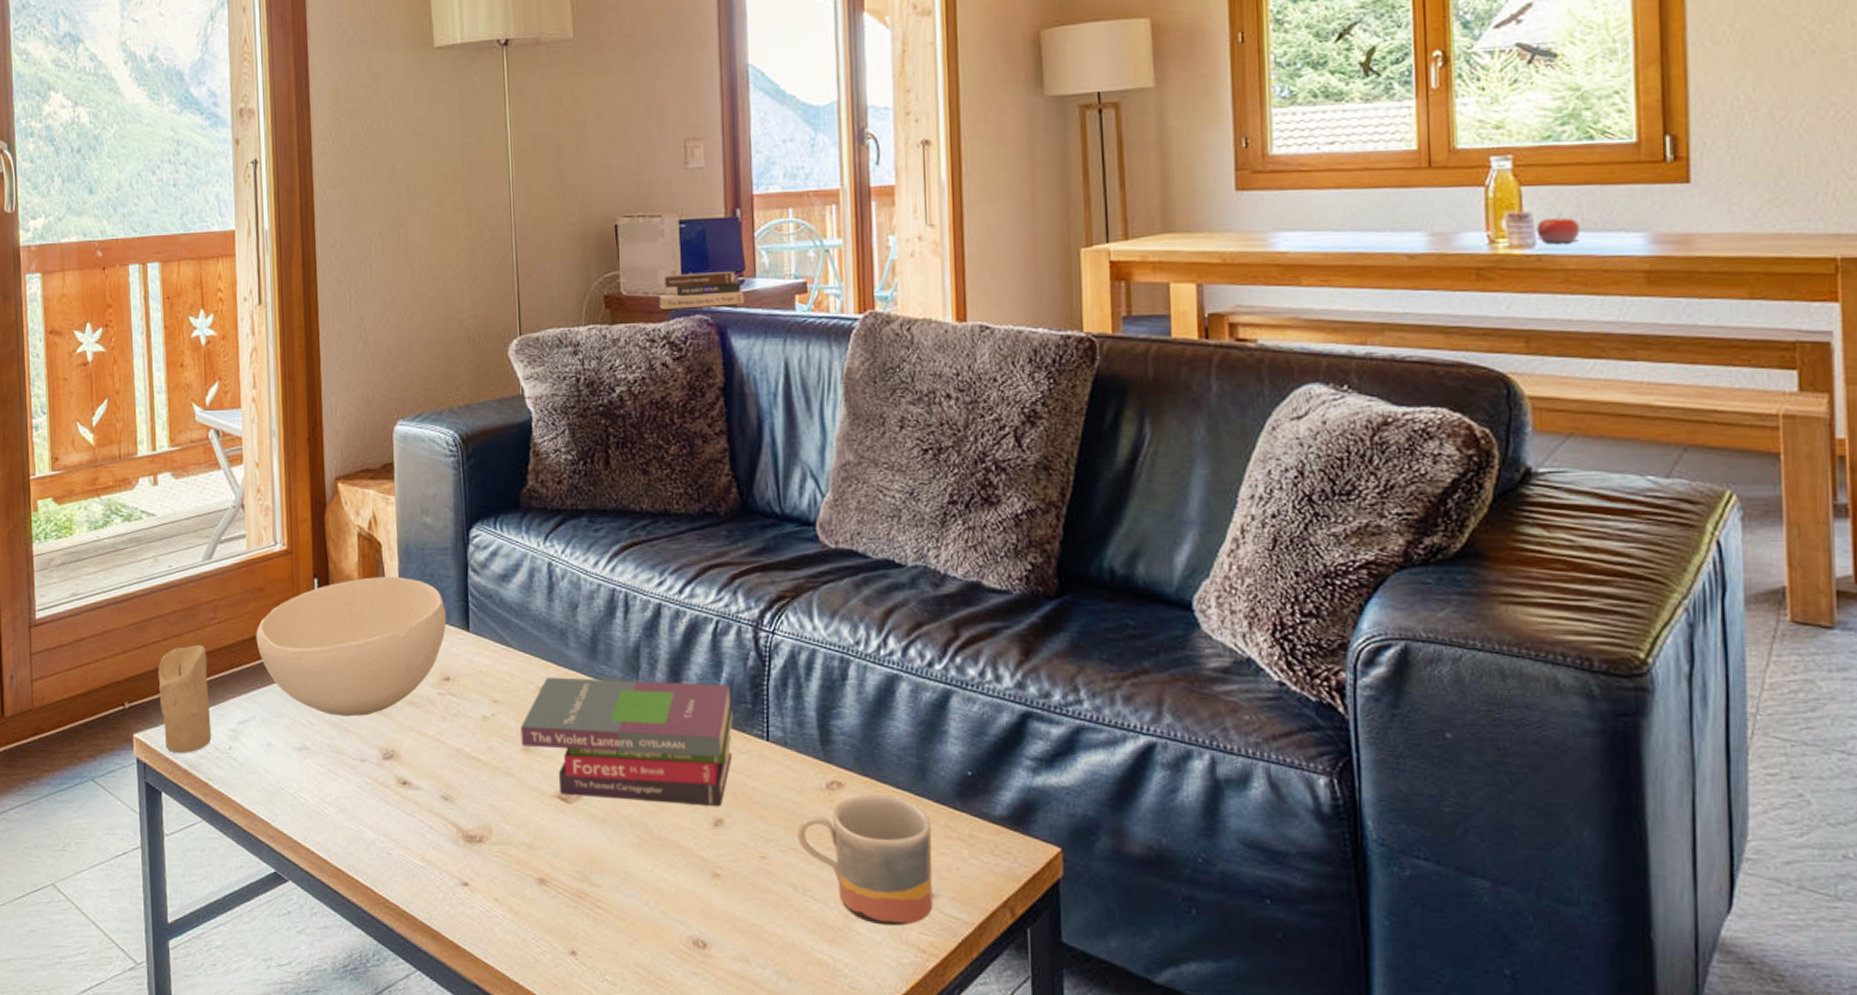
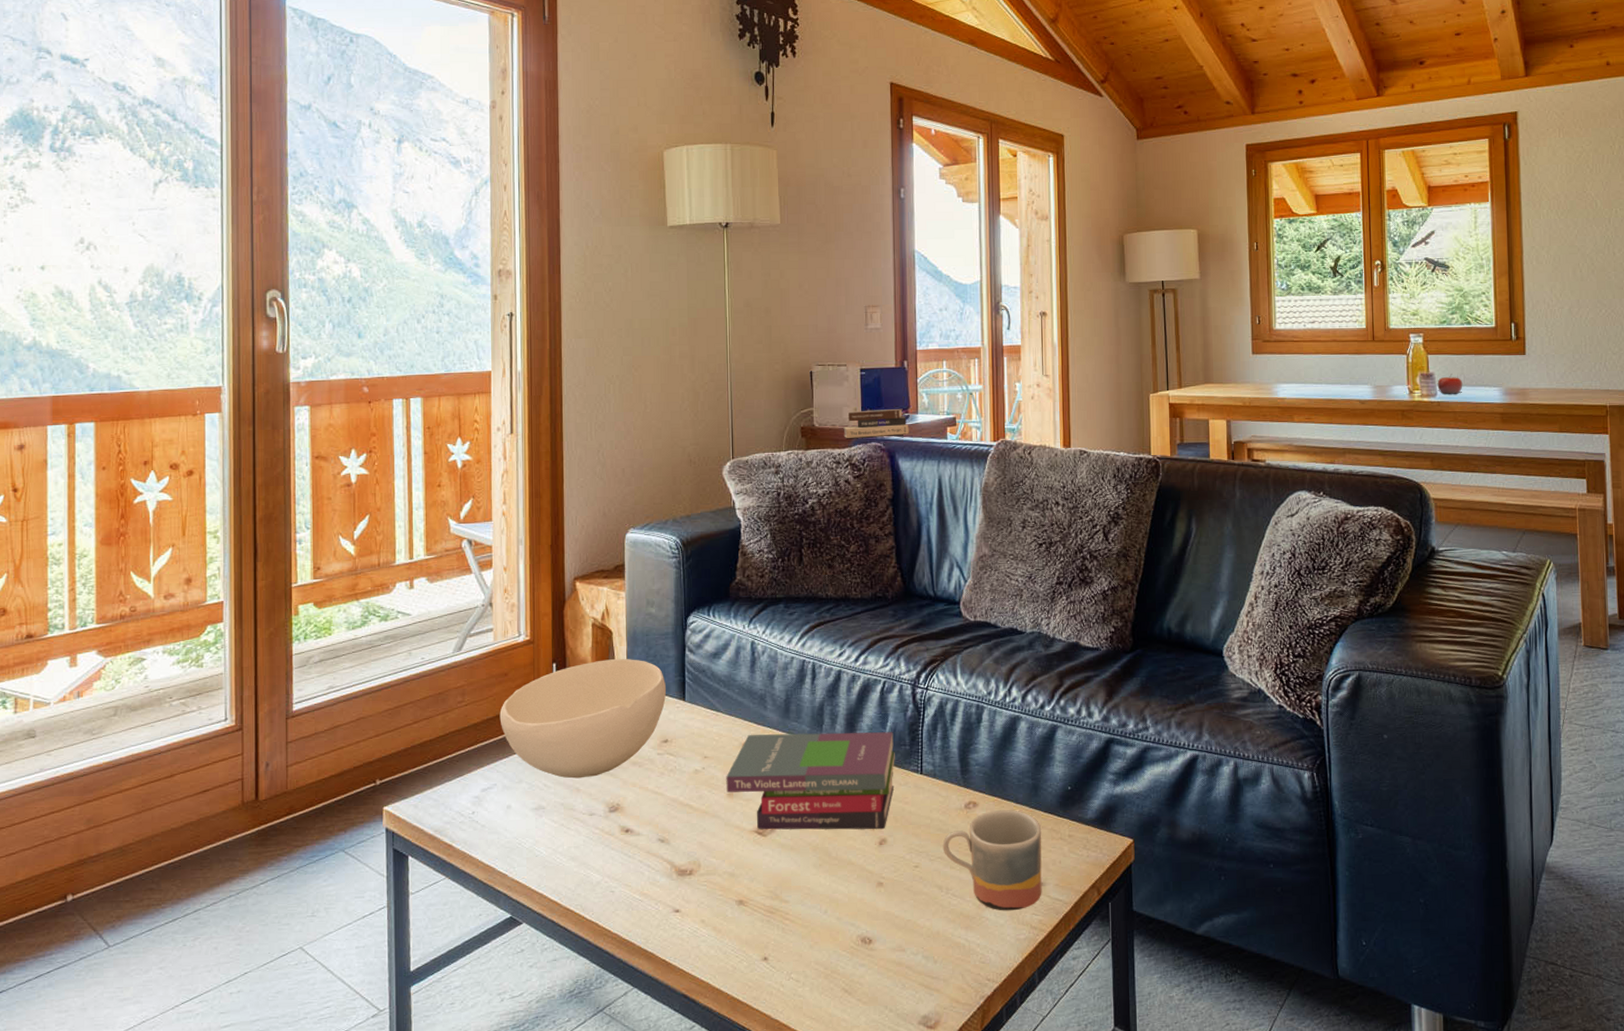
candle: present [158,644,212,753] -> none [408,725,457,821]

